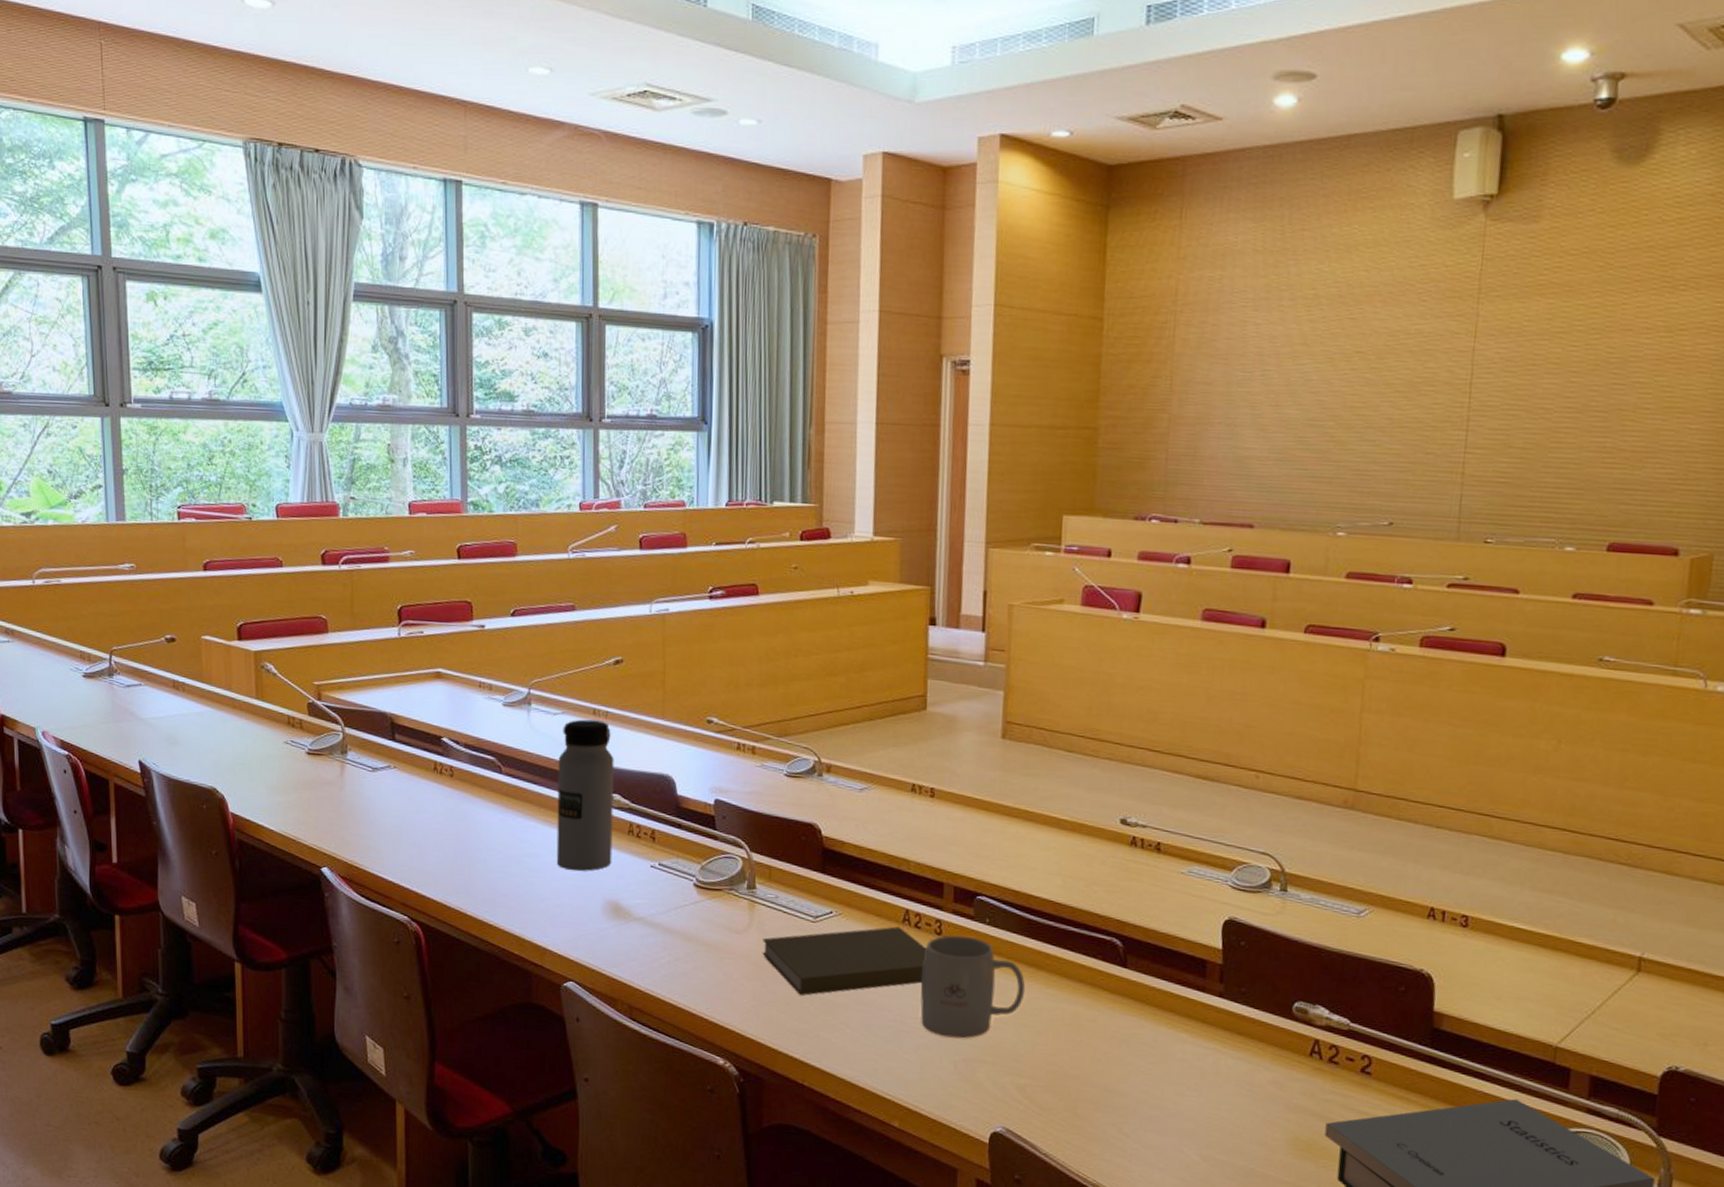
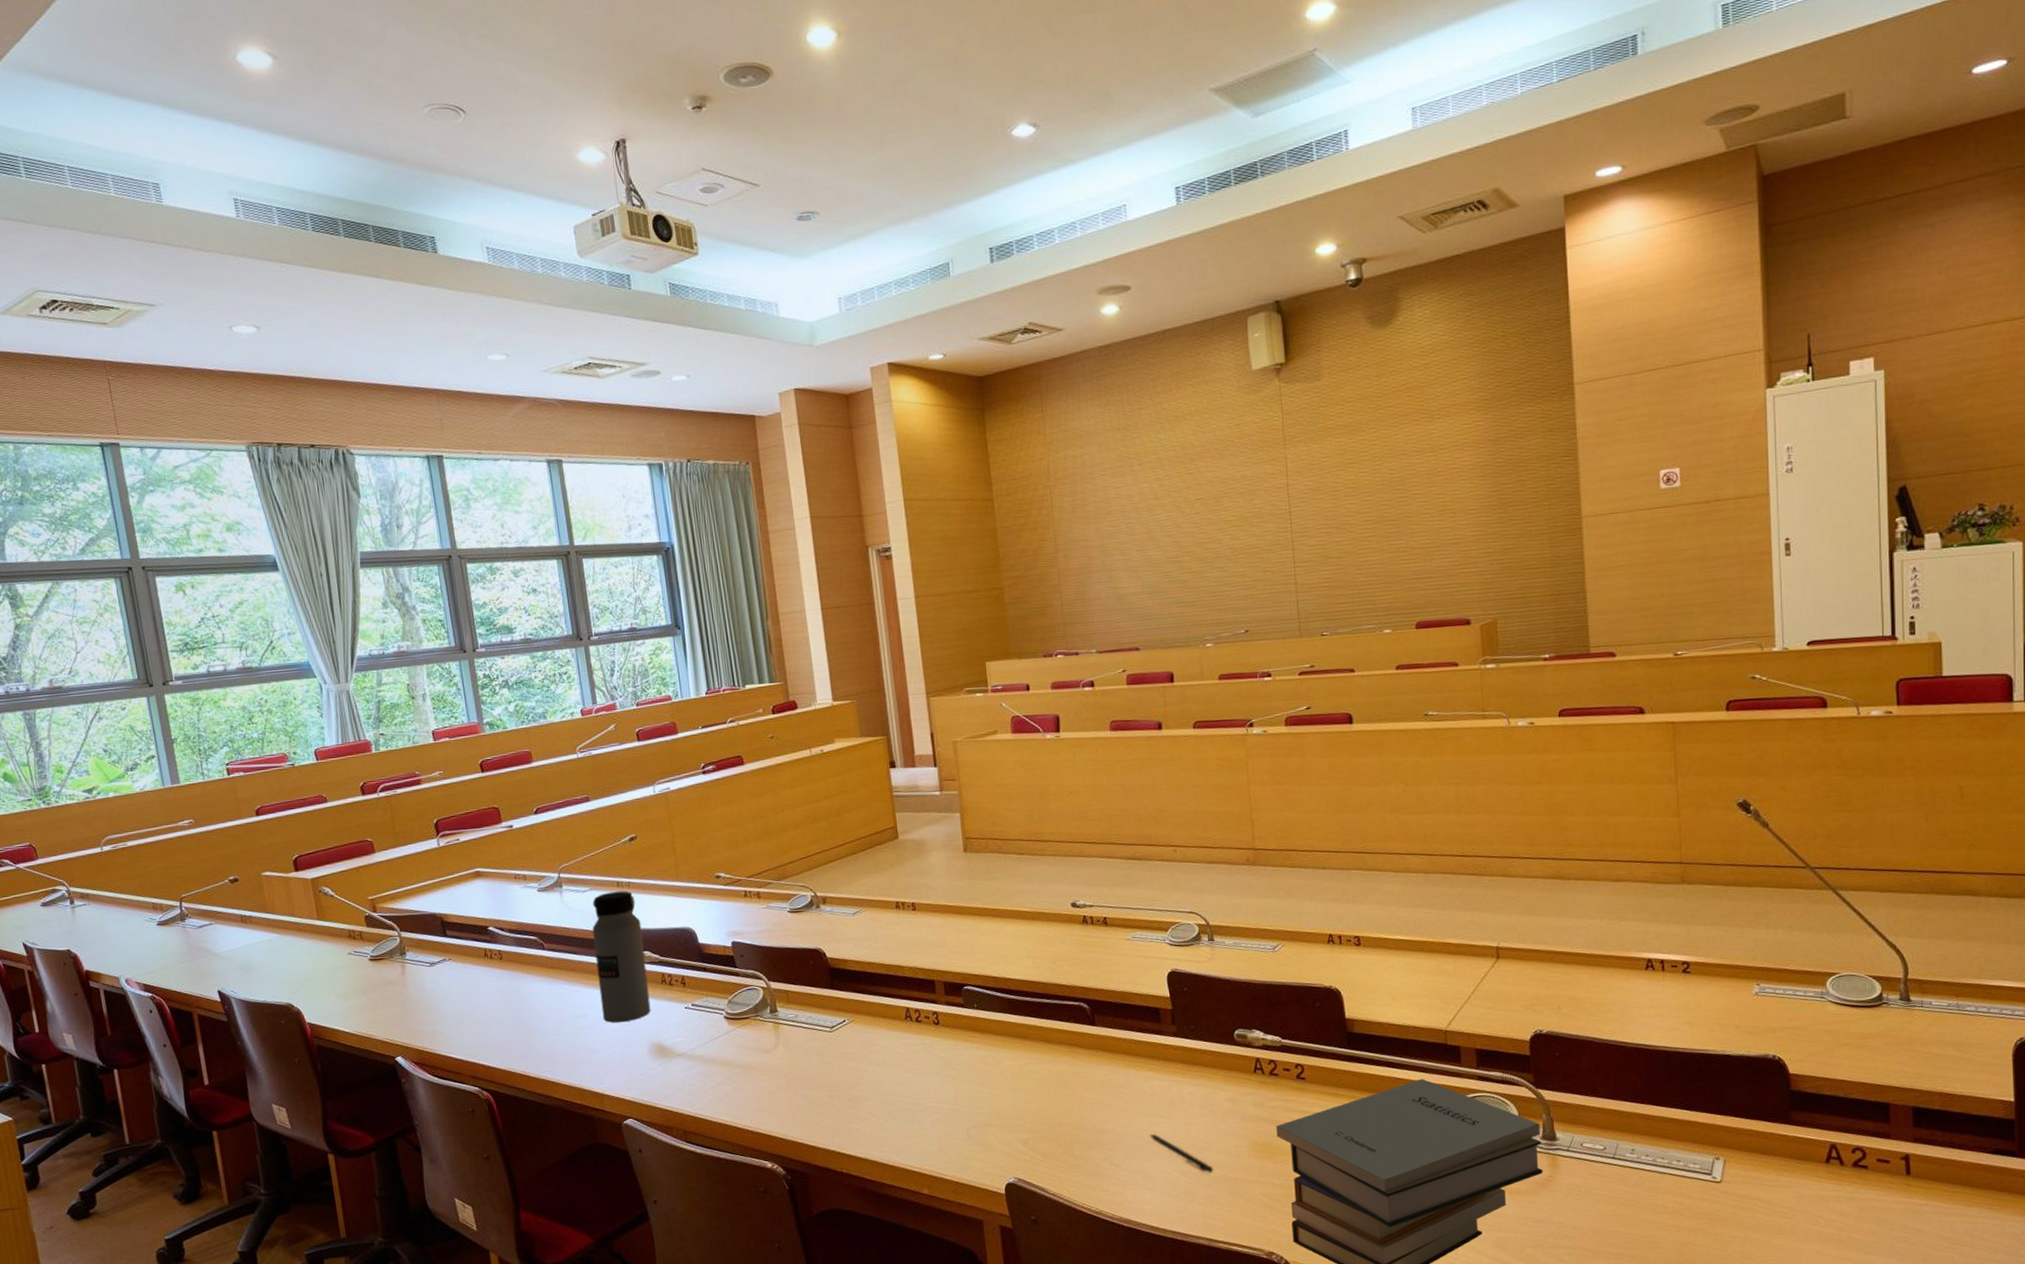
book: present [762,926,927,996] -> none [790,1023,929,1096]
mug: present [920,935,1026,1039] -> none [927,1021,1016,1110]
pen: none [1171,1106,1242,1166] -> present [1149,1134,1214,1175]

